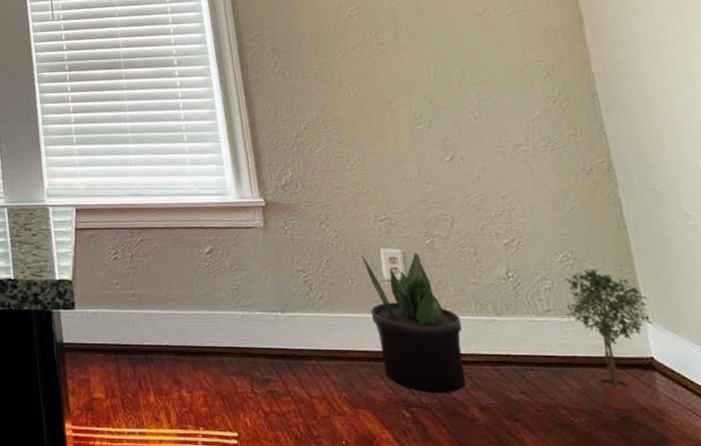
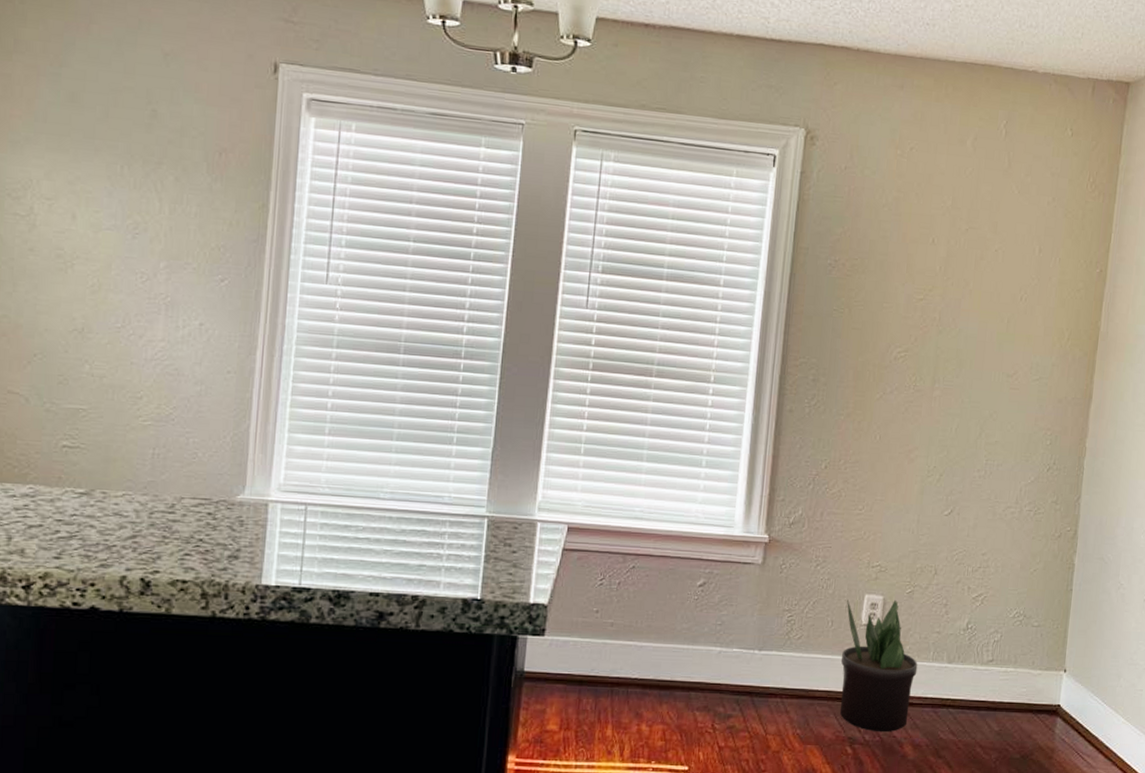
potted tree: present [563,269,652,411] -> none [1004,626,1071,749]

